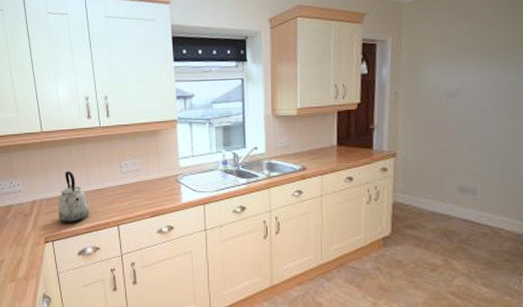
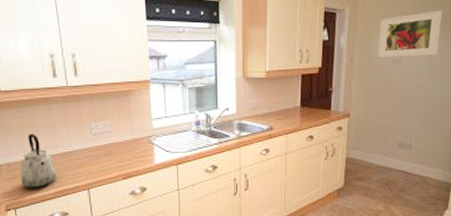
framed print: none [428,33,511,91] -> present [378,10,442,58]

